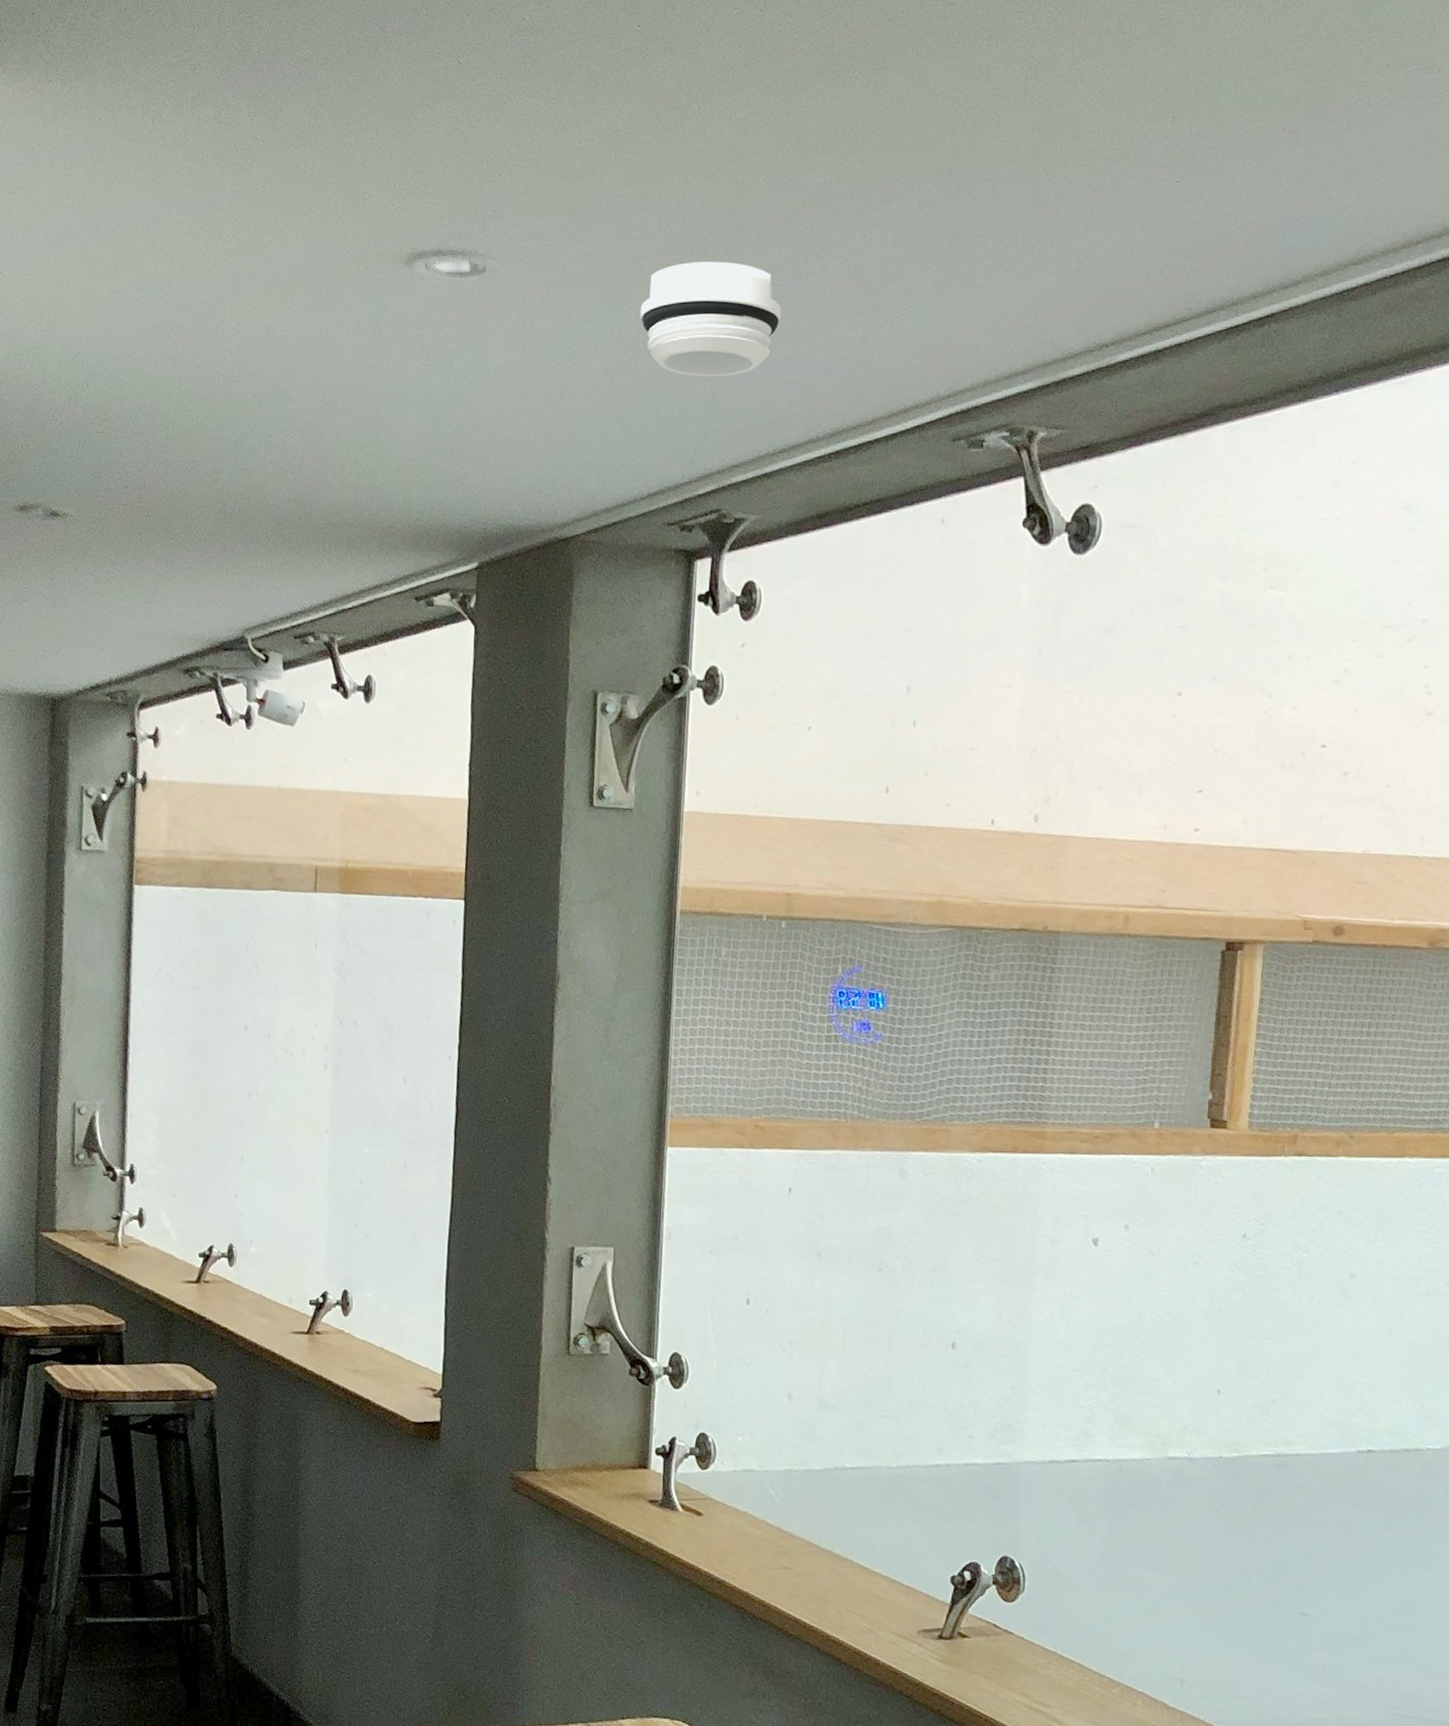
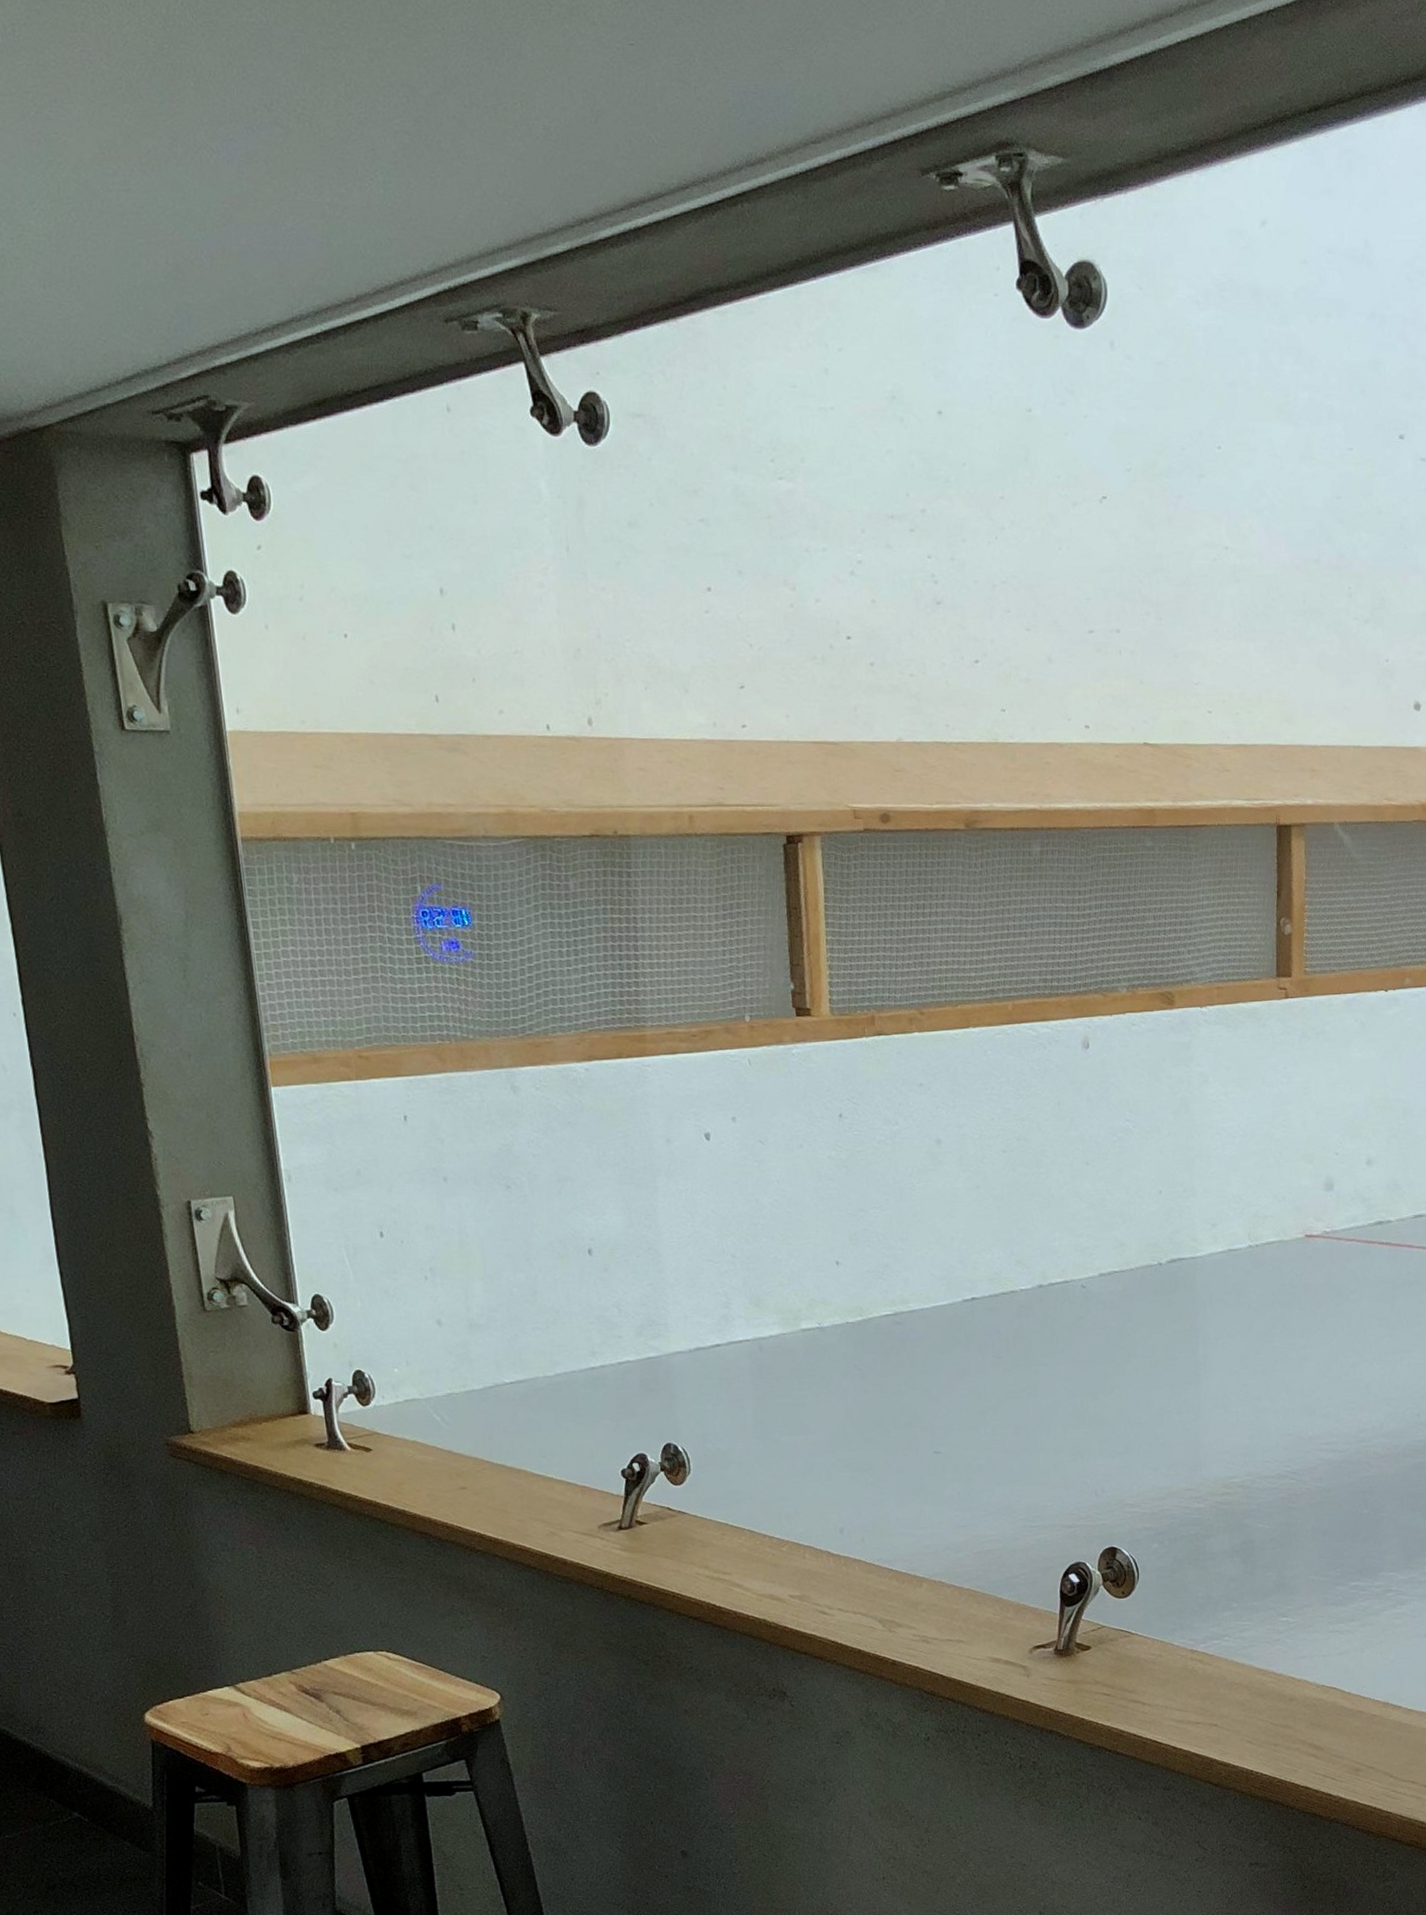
smoke detector: present [640,261,782,377] -> none [76,109,239,244]

